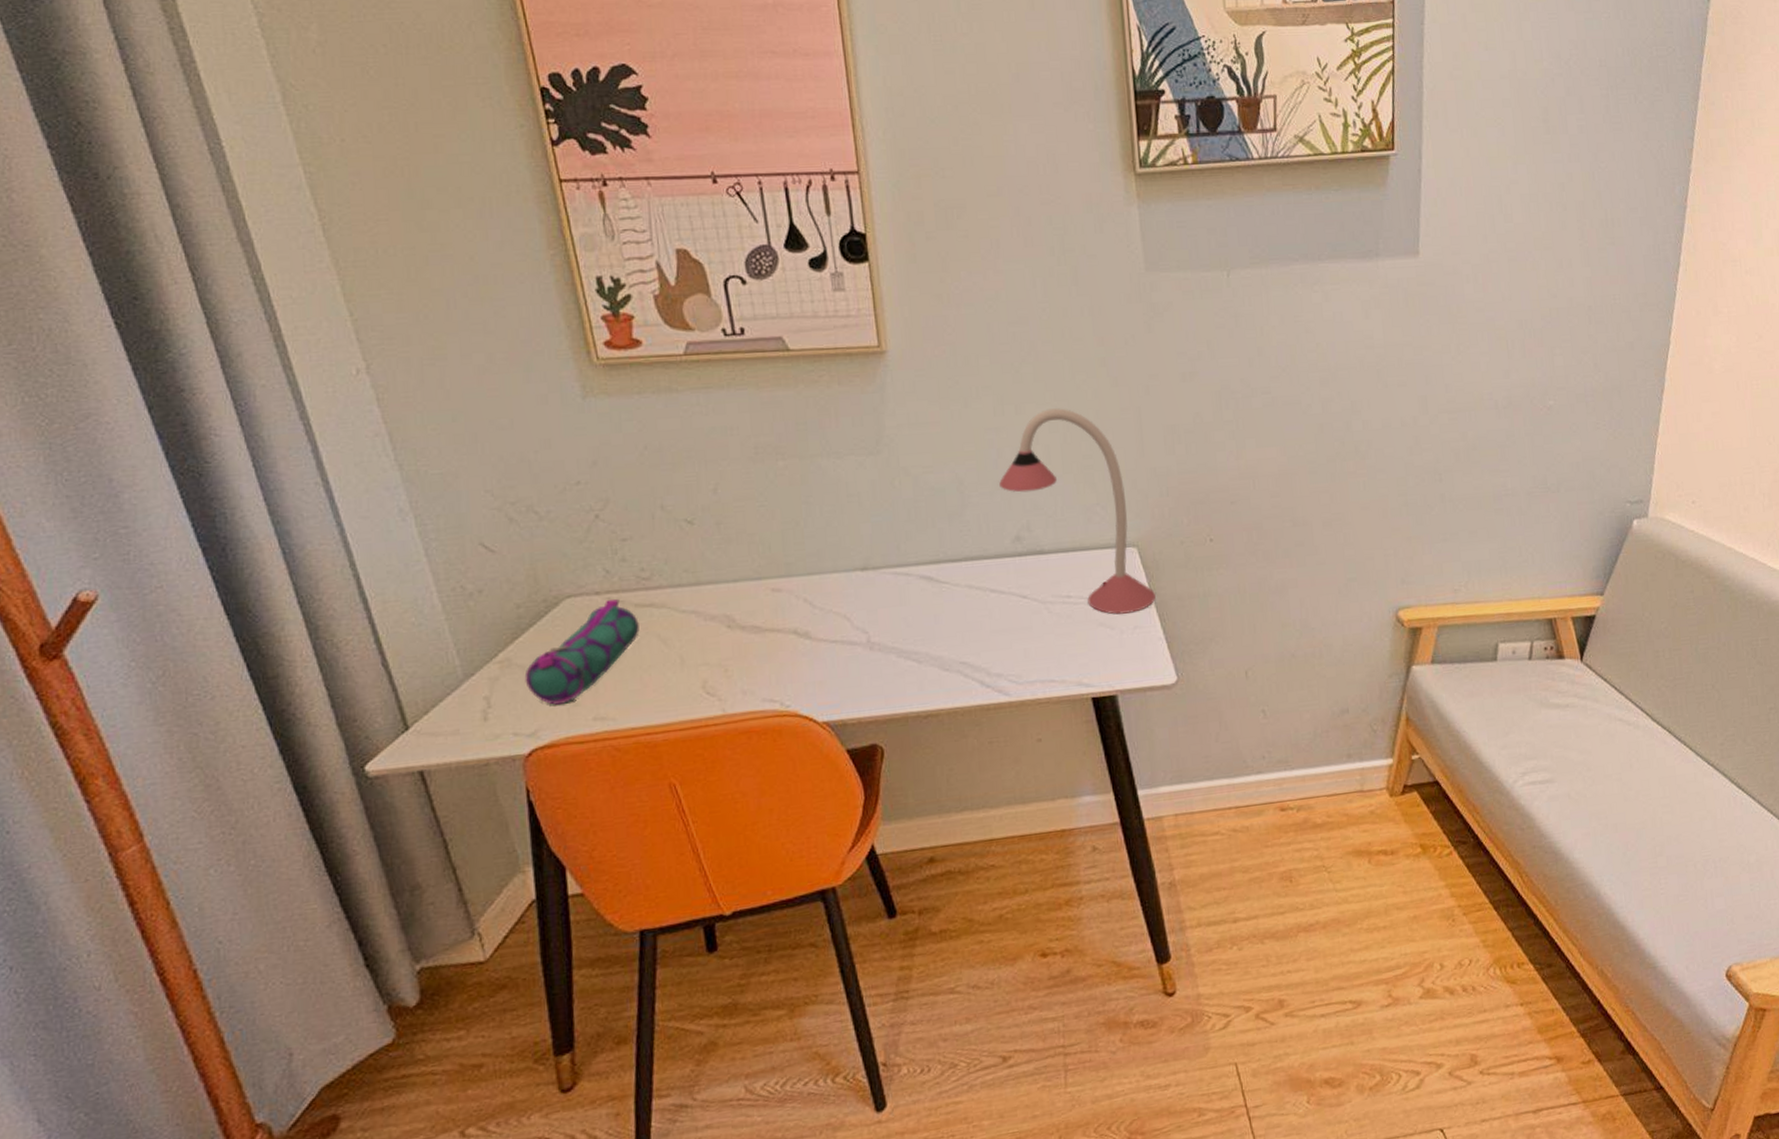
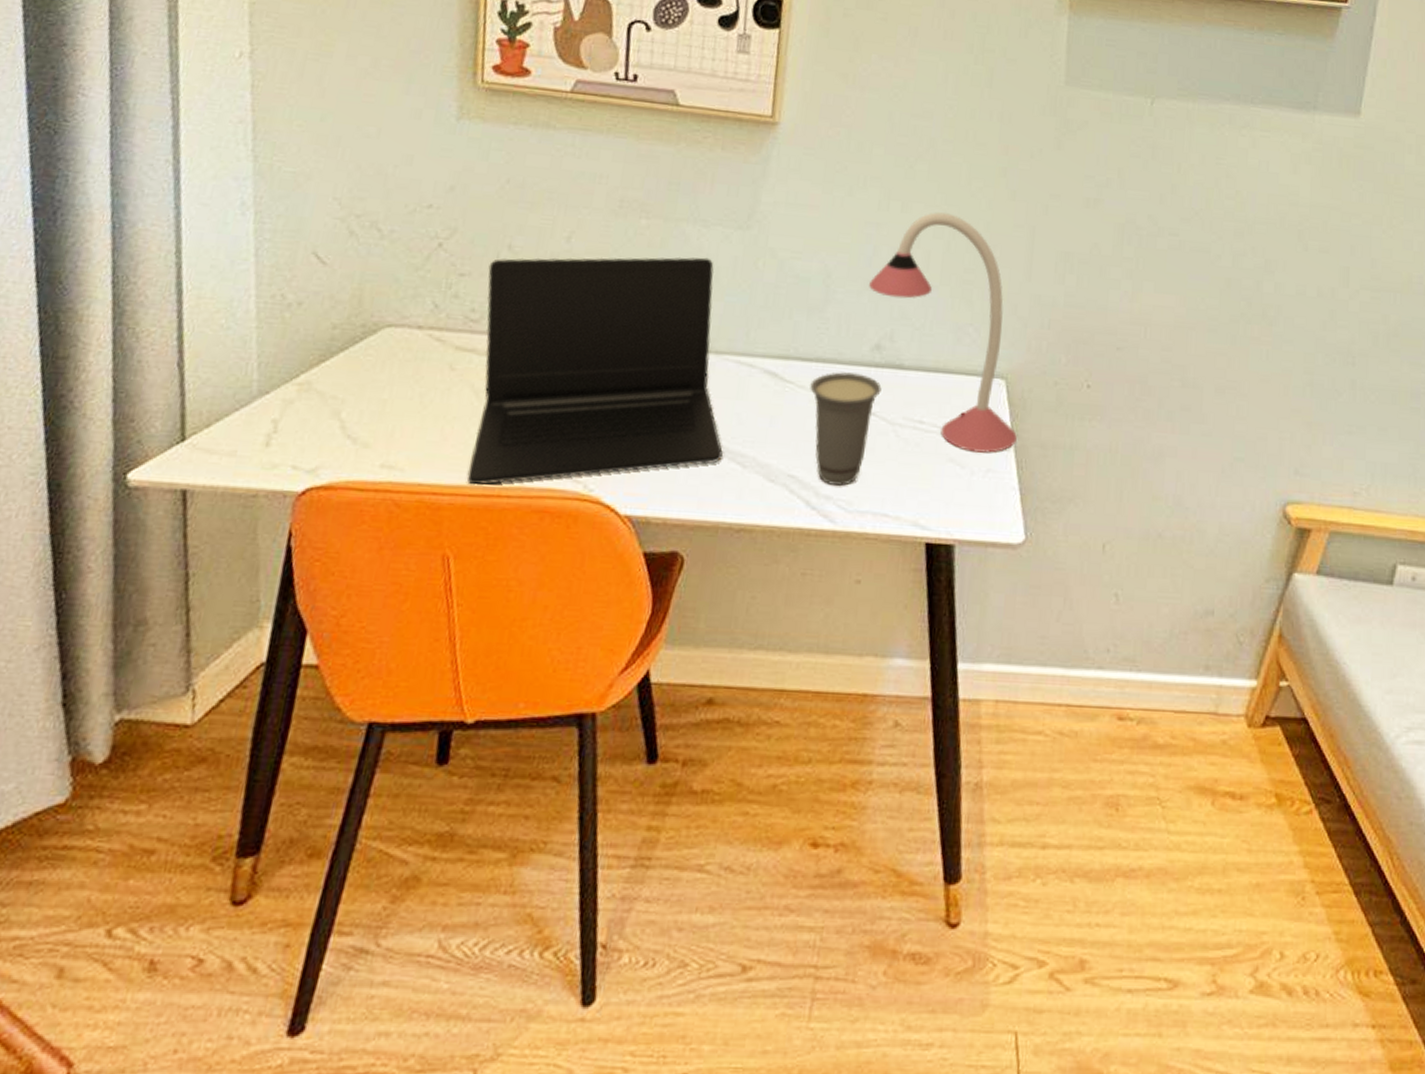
pencil case: present [524,599,640,705] -> none [319,337,455,443]
laptop: none [647,486,899,721] -> present [466,256,724,485]
cup: none [964,564,1029,664] -> present [810,372,882,486]

